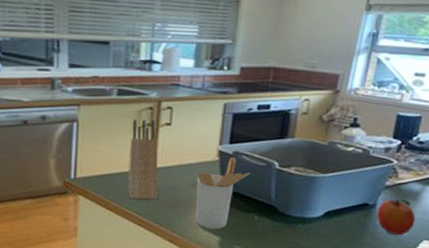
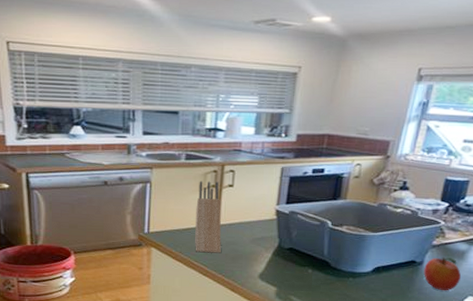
utensil holder: present [195,157,250,229] -> none [254,216,305,280]

